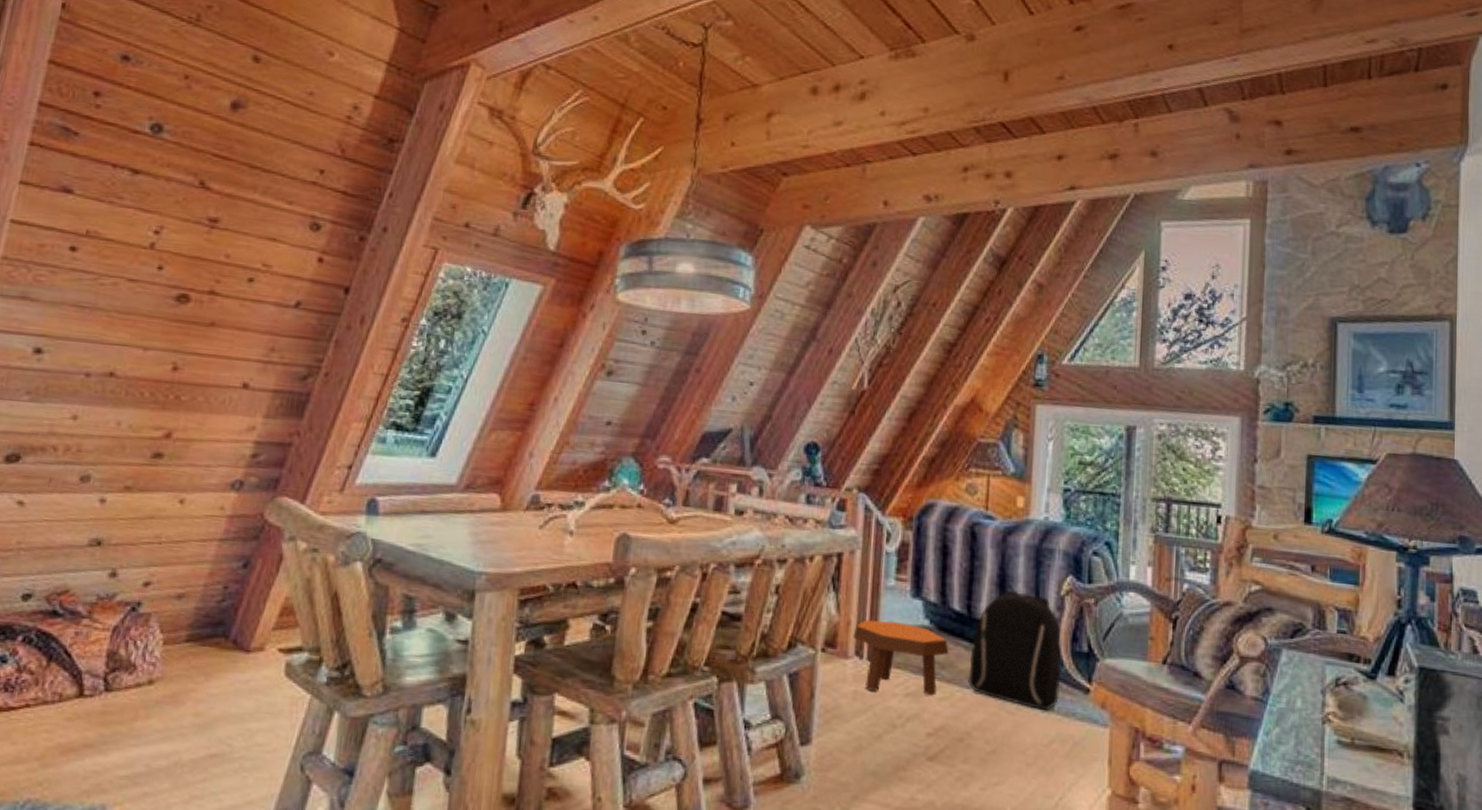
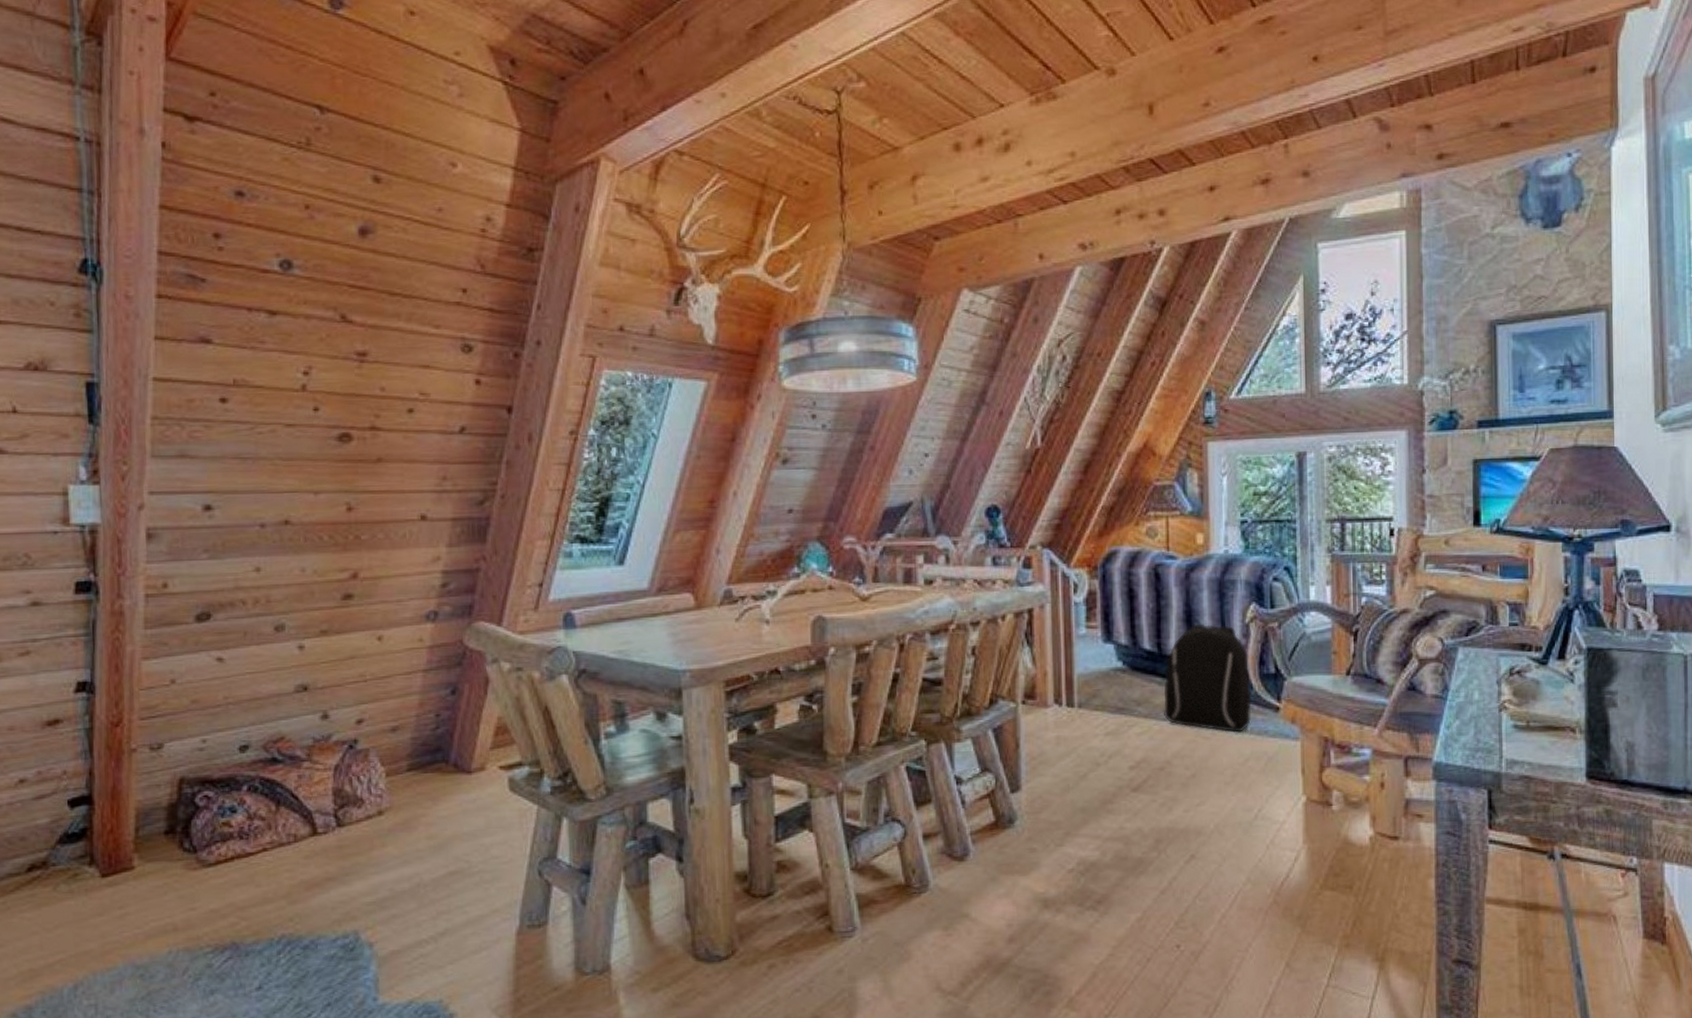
footstool: present [853,619,949,696] -> none [1051,667,1144,734]

